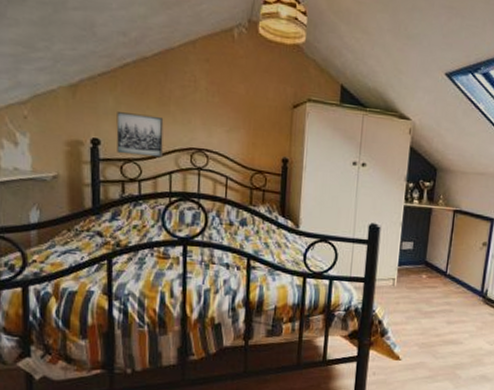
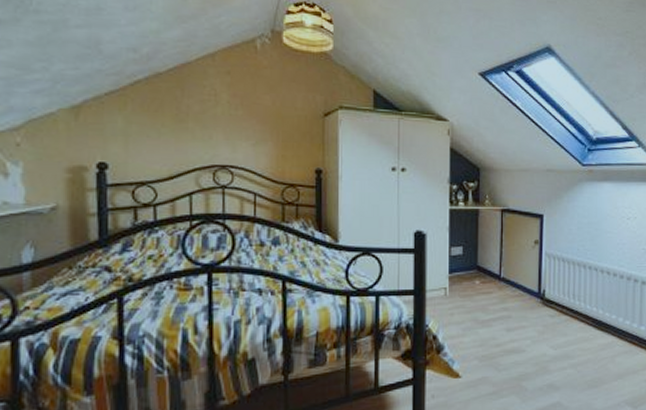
wall art: present [116,112,164,158] -> none [126,132,182,178]

